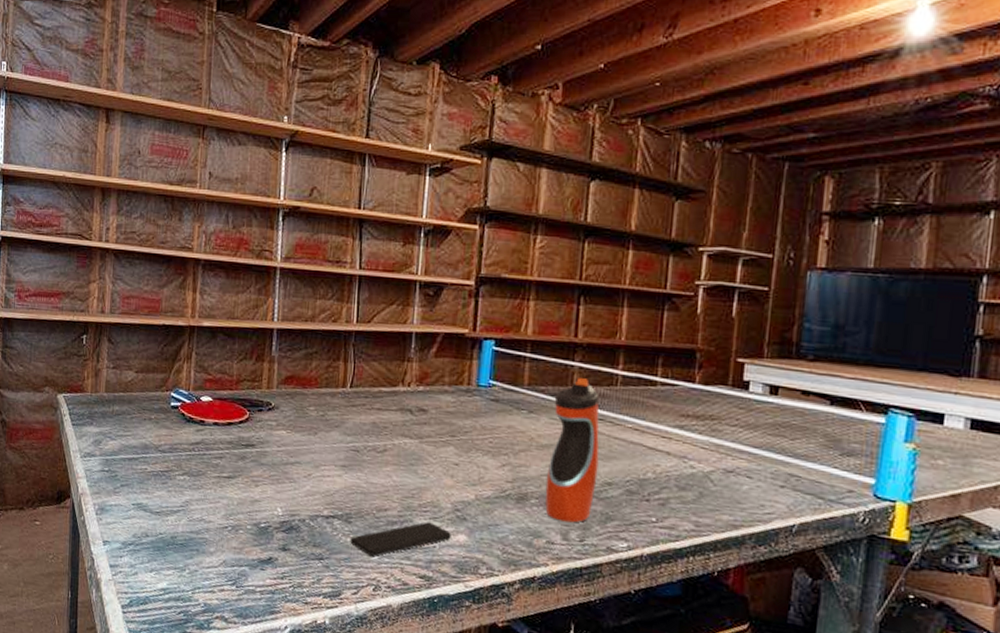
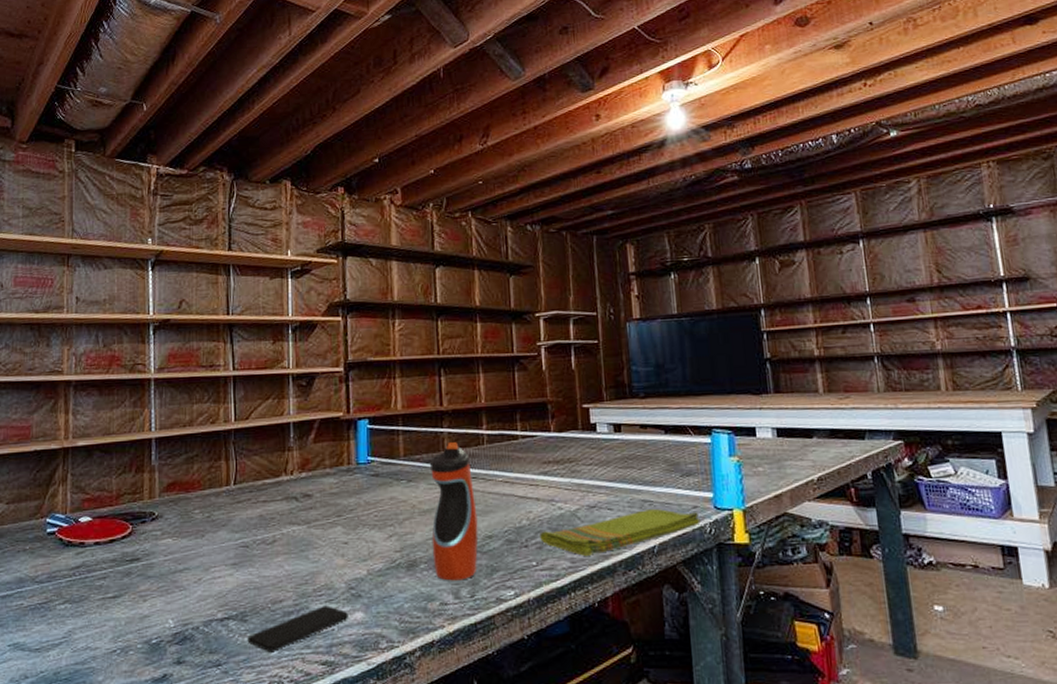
dish towel: none [664,484,854,522] -> present [540,509,701,556]

